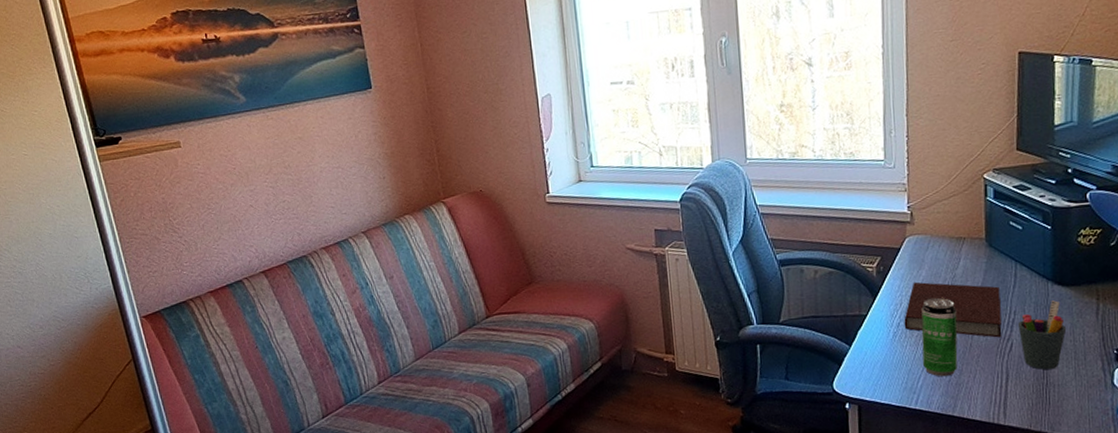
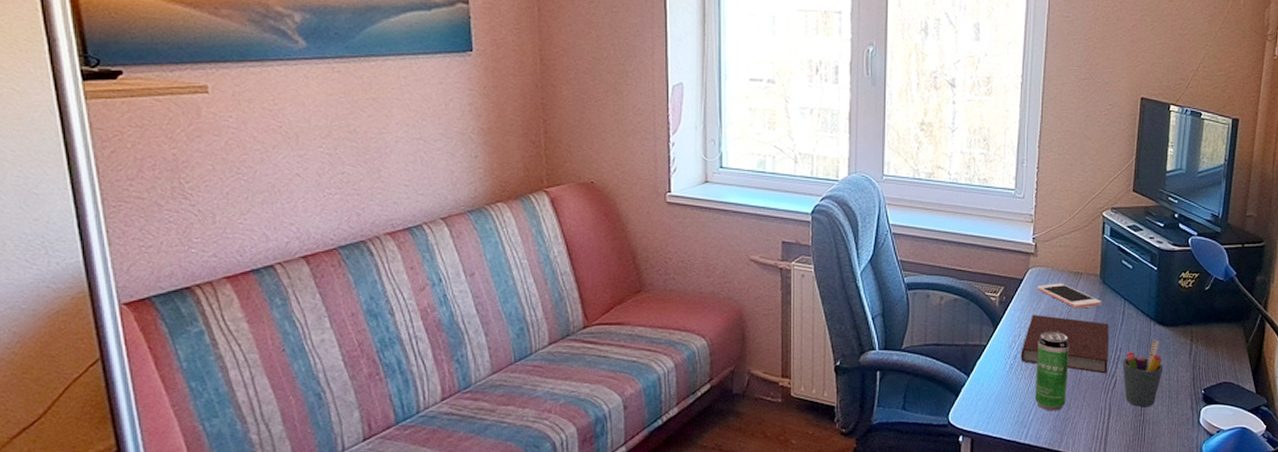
cell phone: none [916,249,990,274] -> present [1037,283,1102,309]

